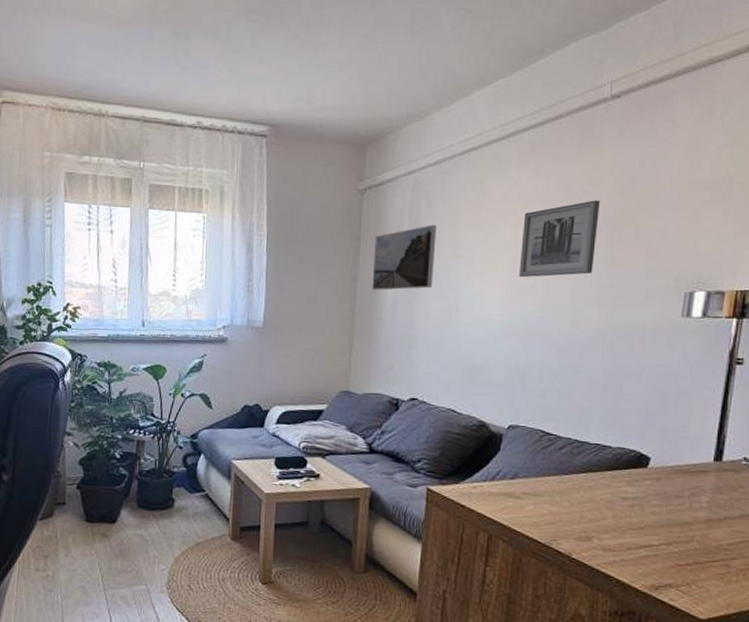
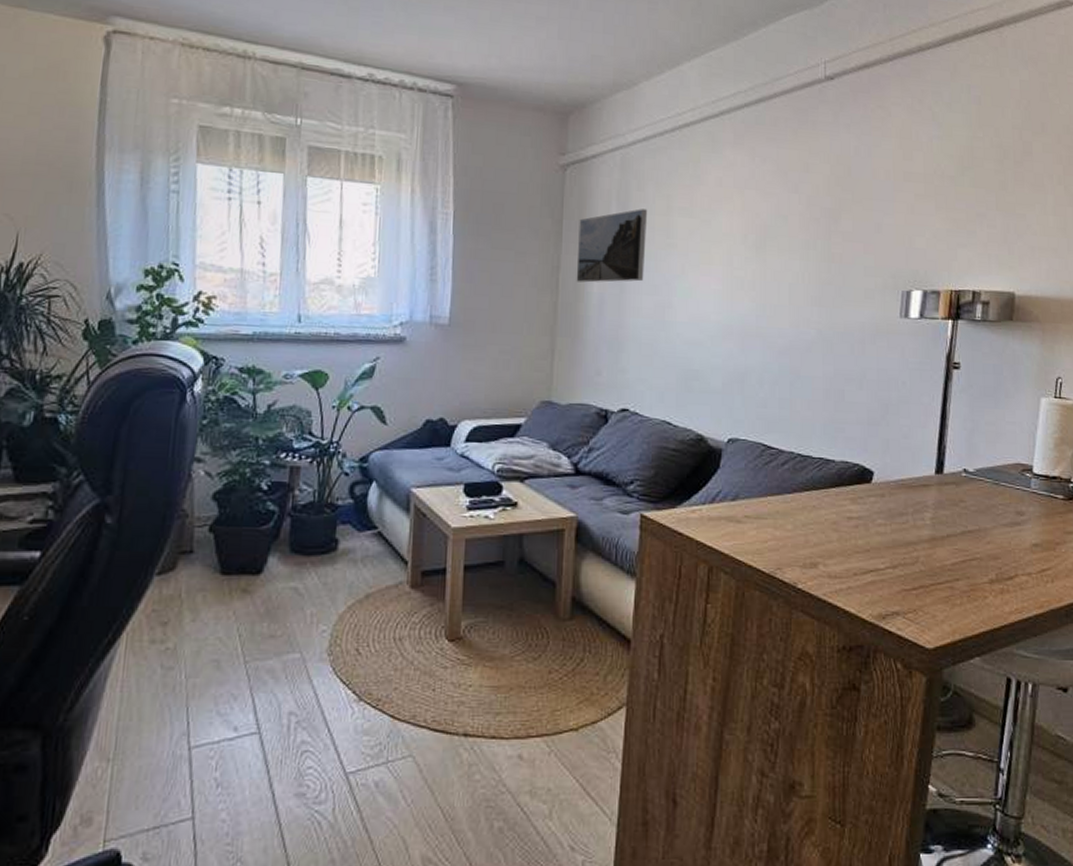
wall art: present [519,200,600,278] -> none [736,188,817,272]

